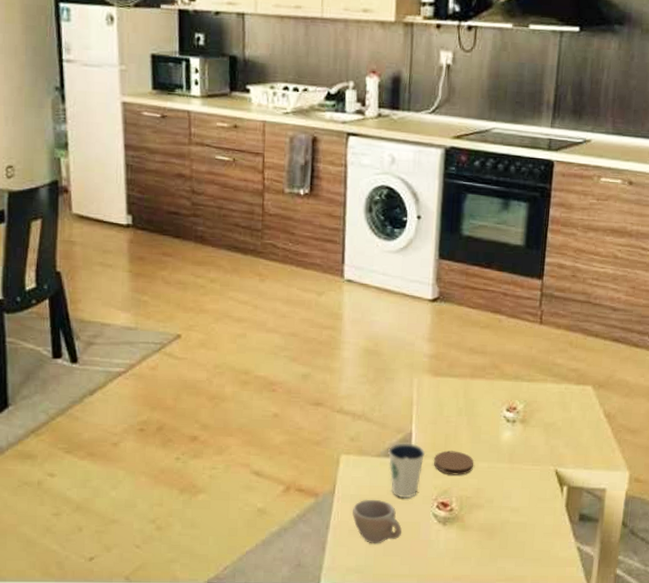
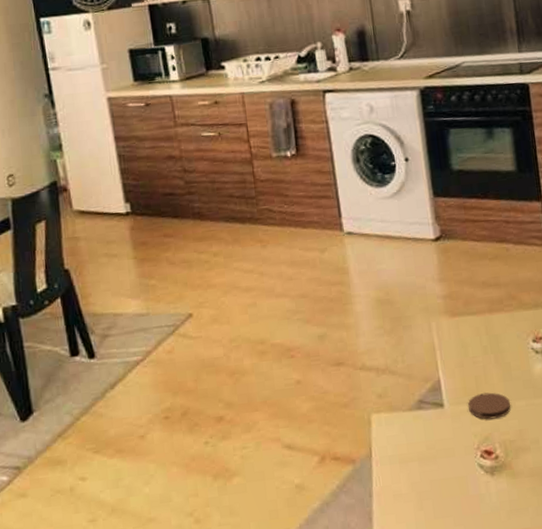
cup: present [352,499,402,544] -> none [393,457,449,507]
dixie cup: present [388,443,425,498] -> none [419,391,458,451]

